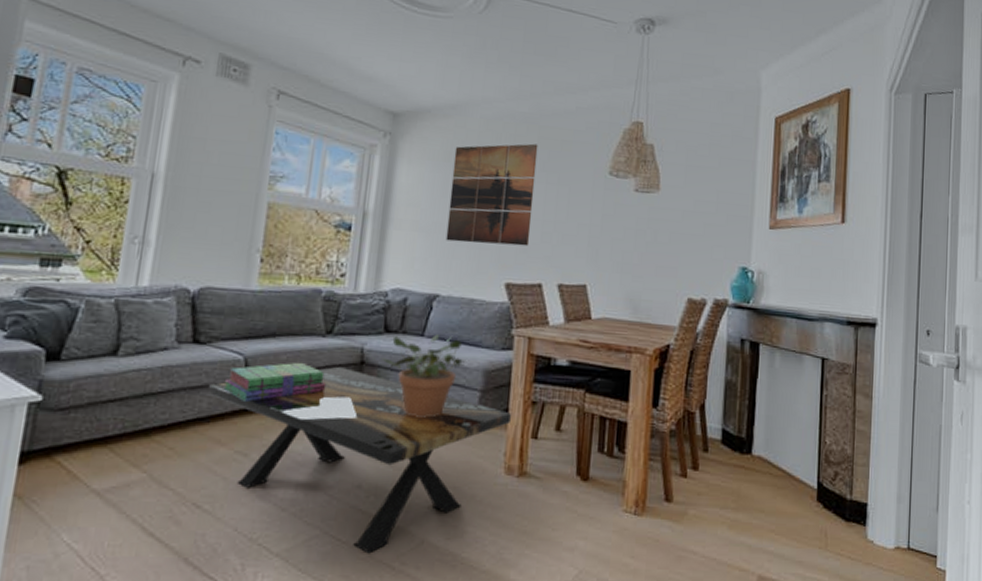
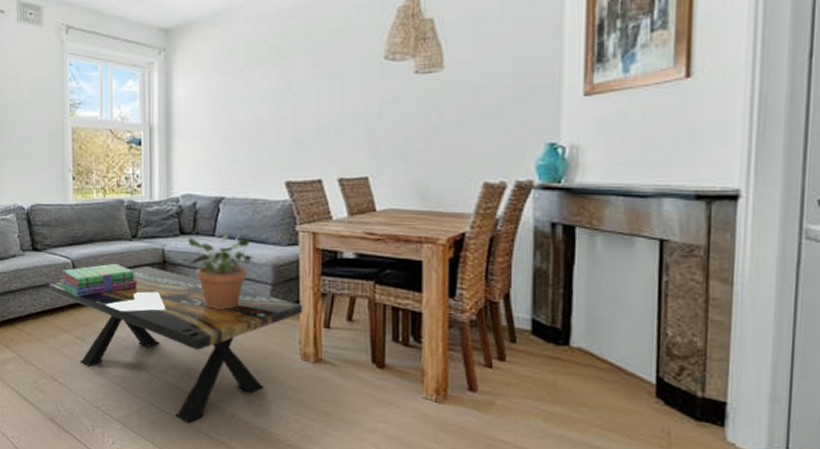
wall art: present [445,143,538,246] -> none [224,38,306,146]

